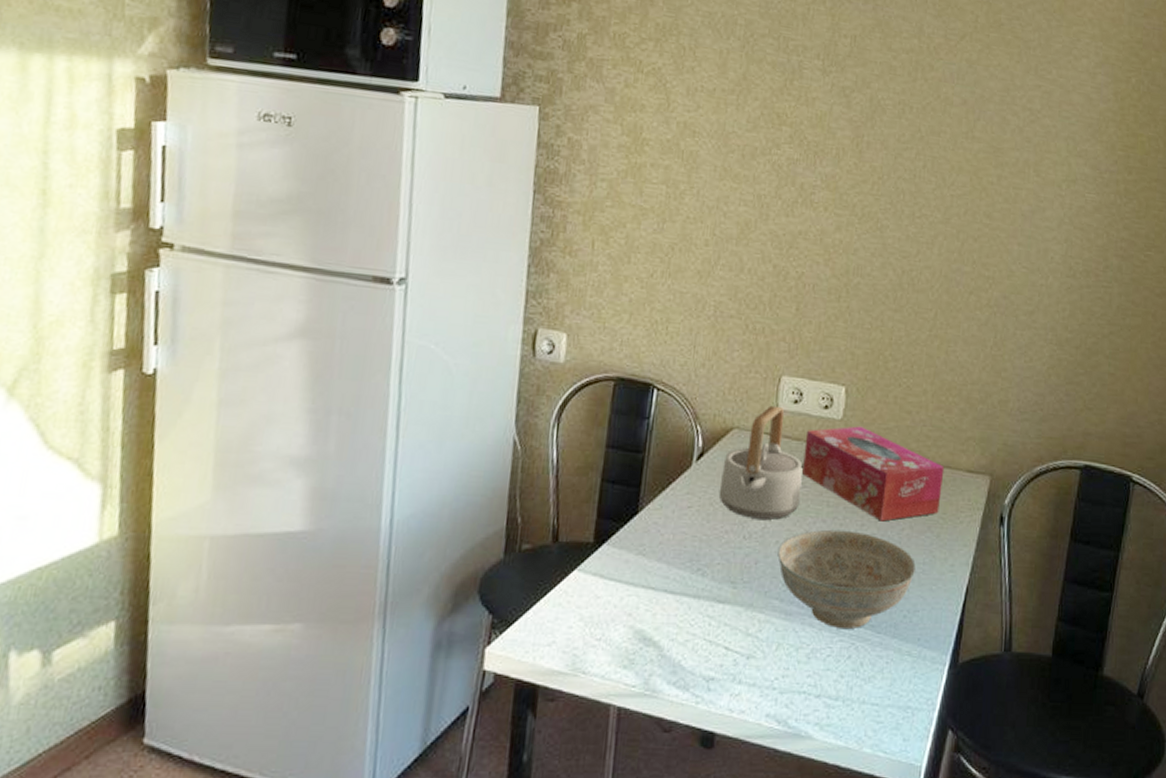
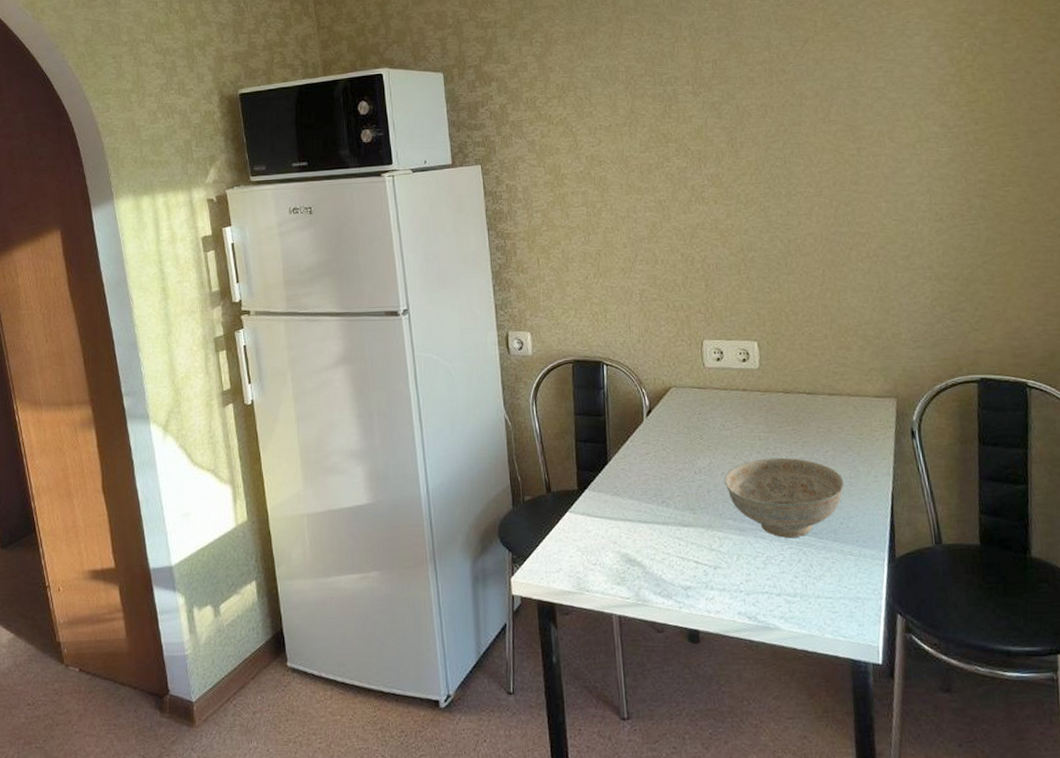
teapot: present [718,405,803,520] -> none [668,365,736,457]
tissue box: present [802,426,945,522] -> none [731,372,856,447]

